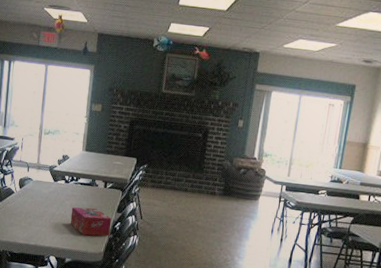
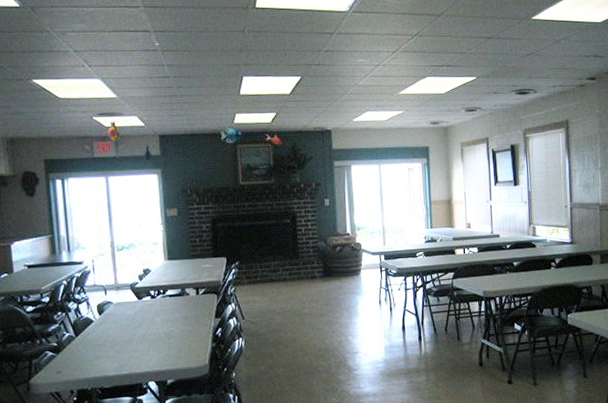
tissue box: present [70,207,112,236] -> none [164,318,213,350]

